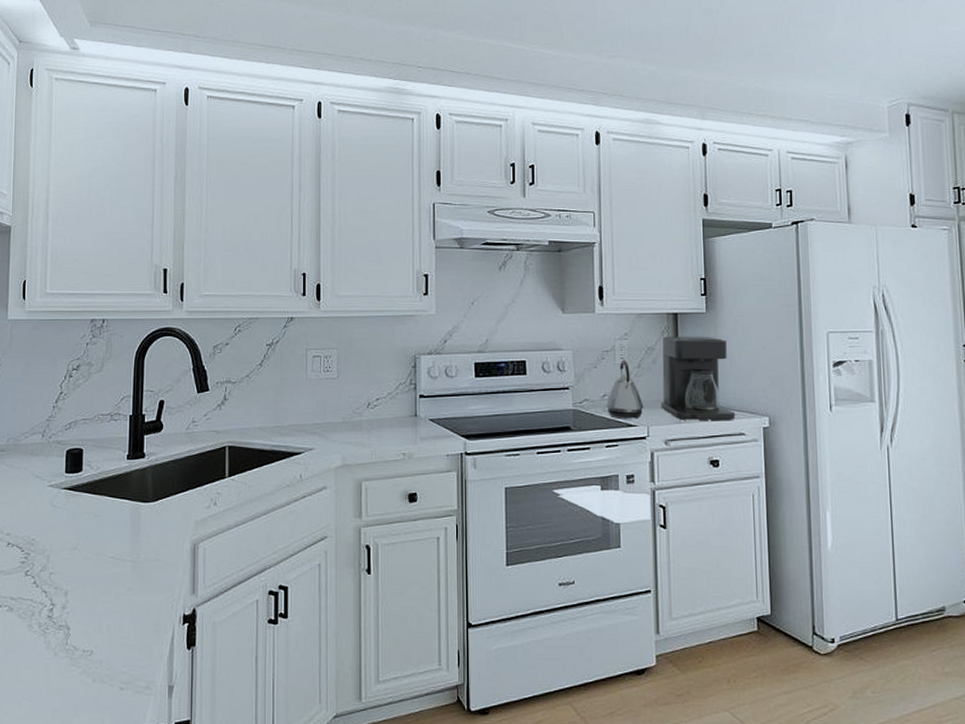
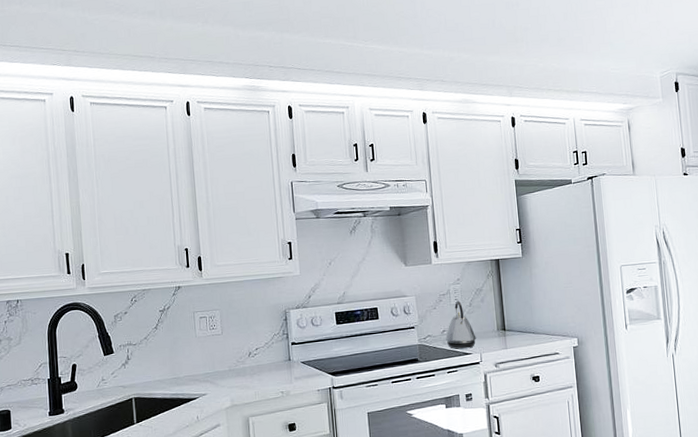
coffee maker: present [661,336,736,421] -> none [488,276,551,346]

